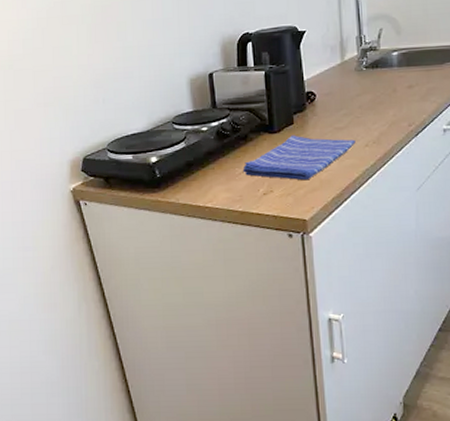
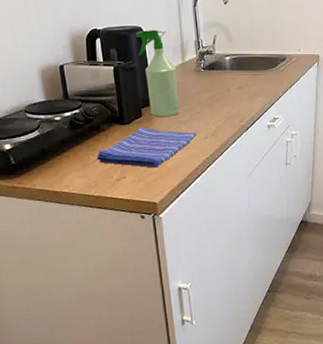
spray bottle: none [289,28,337,124] -> present [135,29,180,118]

